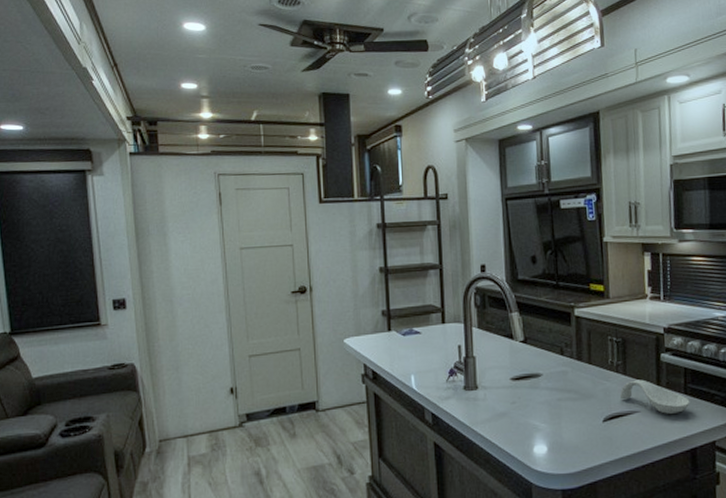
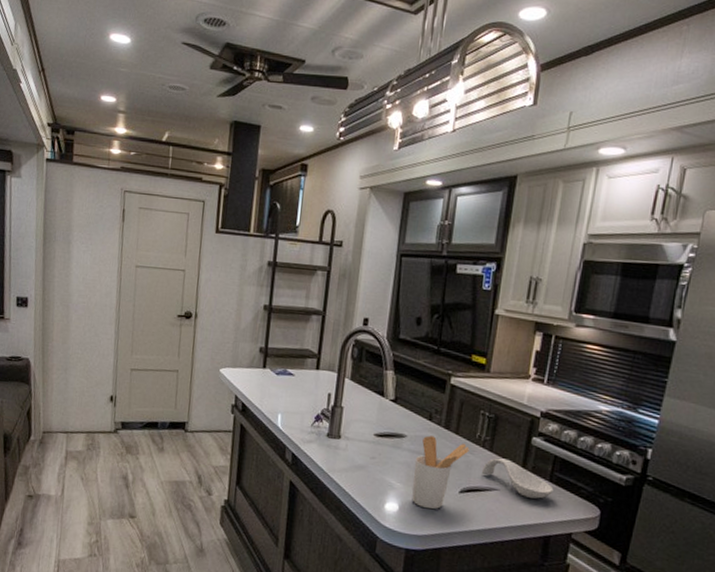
utensil holder: none [554,370,605,445] -> present [412,436,470,510]

